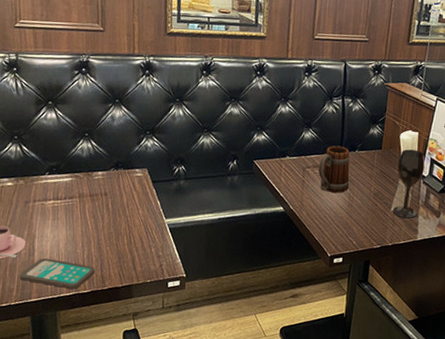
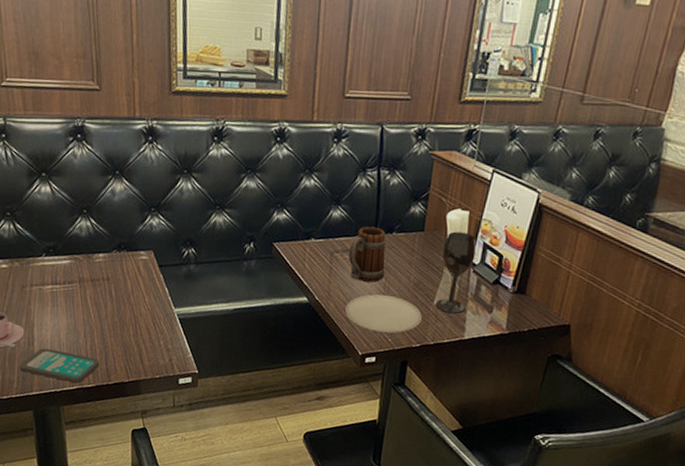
plate: none [316,203,381,237] -> present [345,294,422,334]

